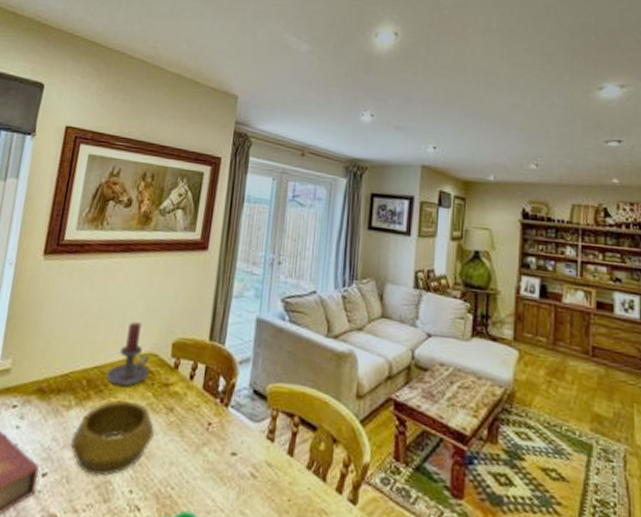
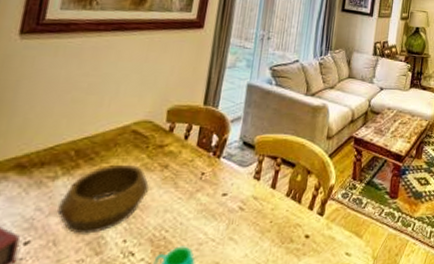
candle holder: present [107,322,150,387] -> none [98,94,144,152]

